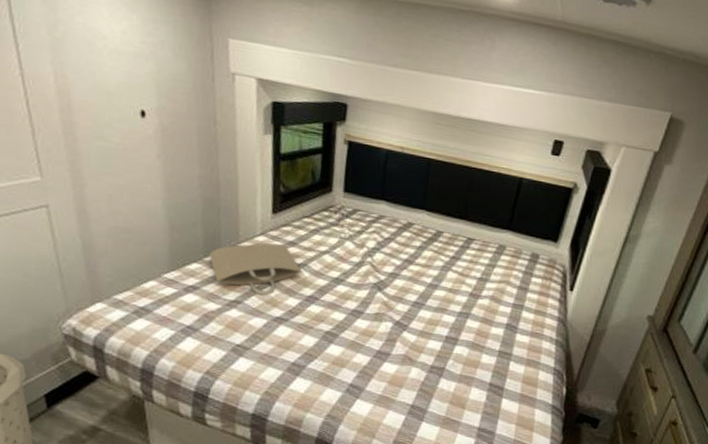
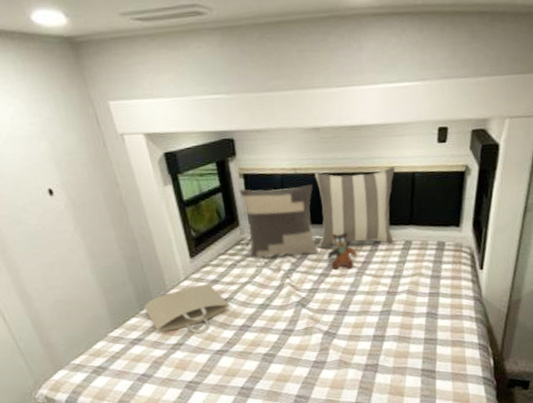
pillow: none [335,155,417,238] -> present [239,185,319,258]
pillow: none [409,156,503,245] -> present [315,166,395,248]
stuffed animal: none [415,221,448,261] -> present [326,232,357,269]

